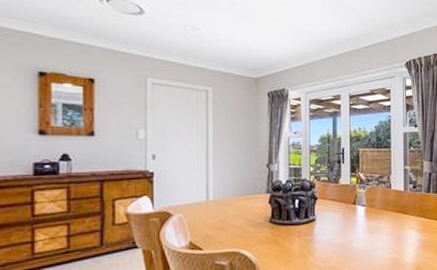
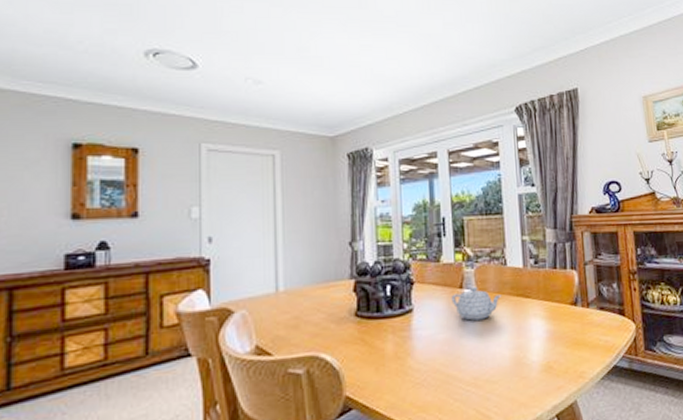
teapot: none [346,203,386,230] -> present [451,286,502,321]

